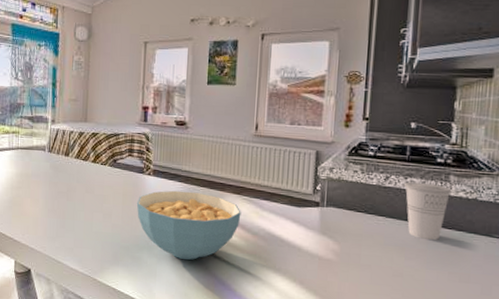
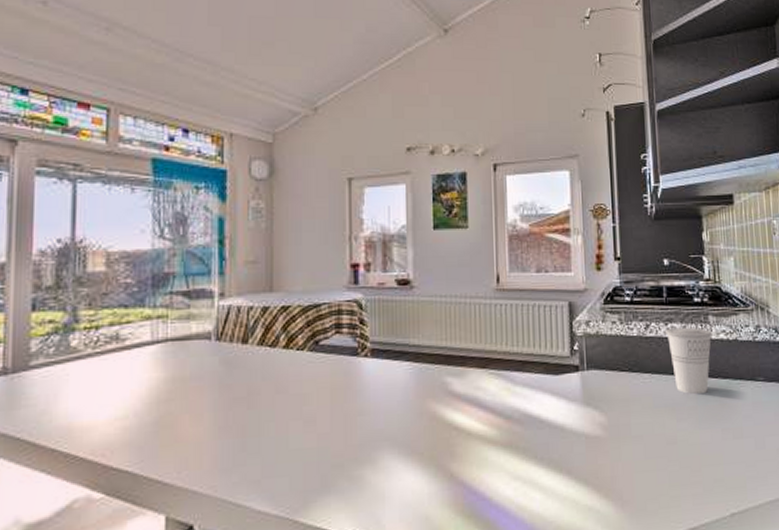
cereal bowl: present [136,190,241,260] -> none [350,372,489,468]

